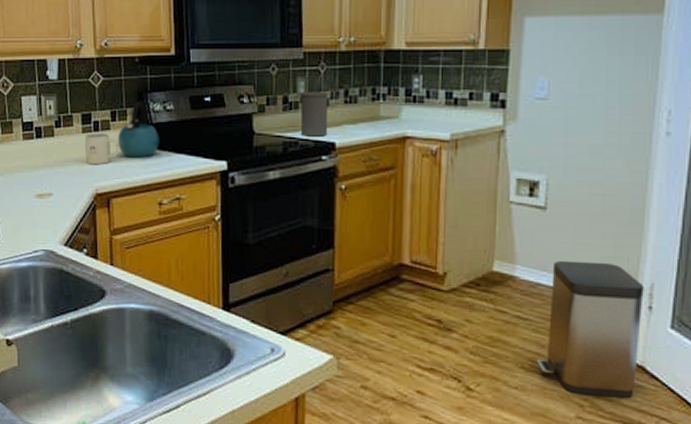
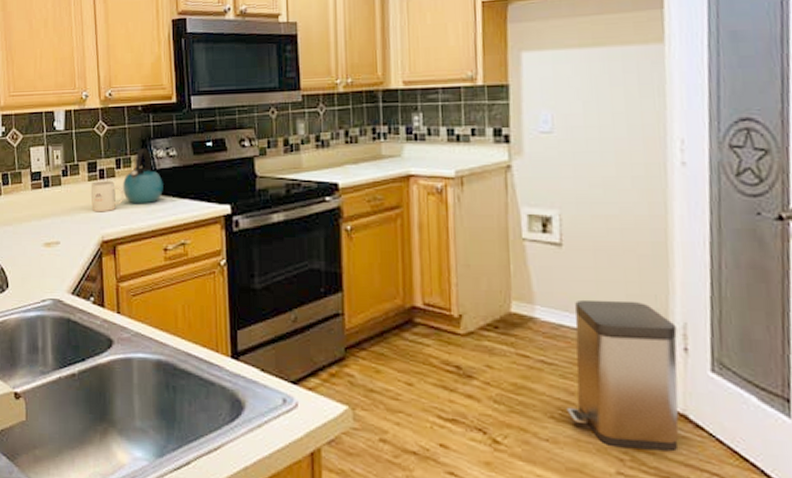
canister: present [300,91,329,137] -> none [300,133,330,178]

